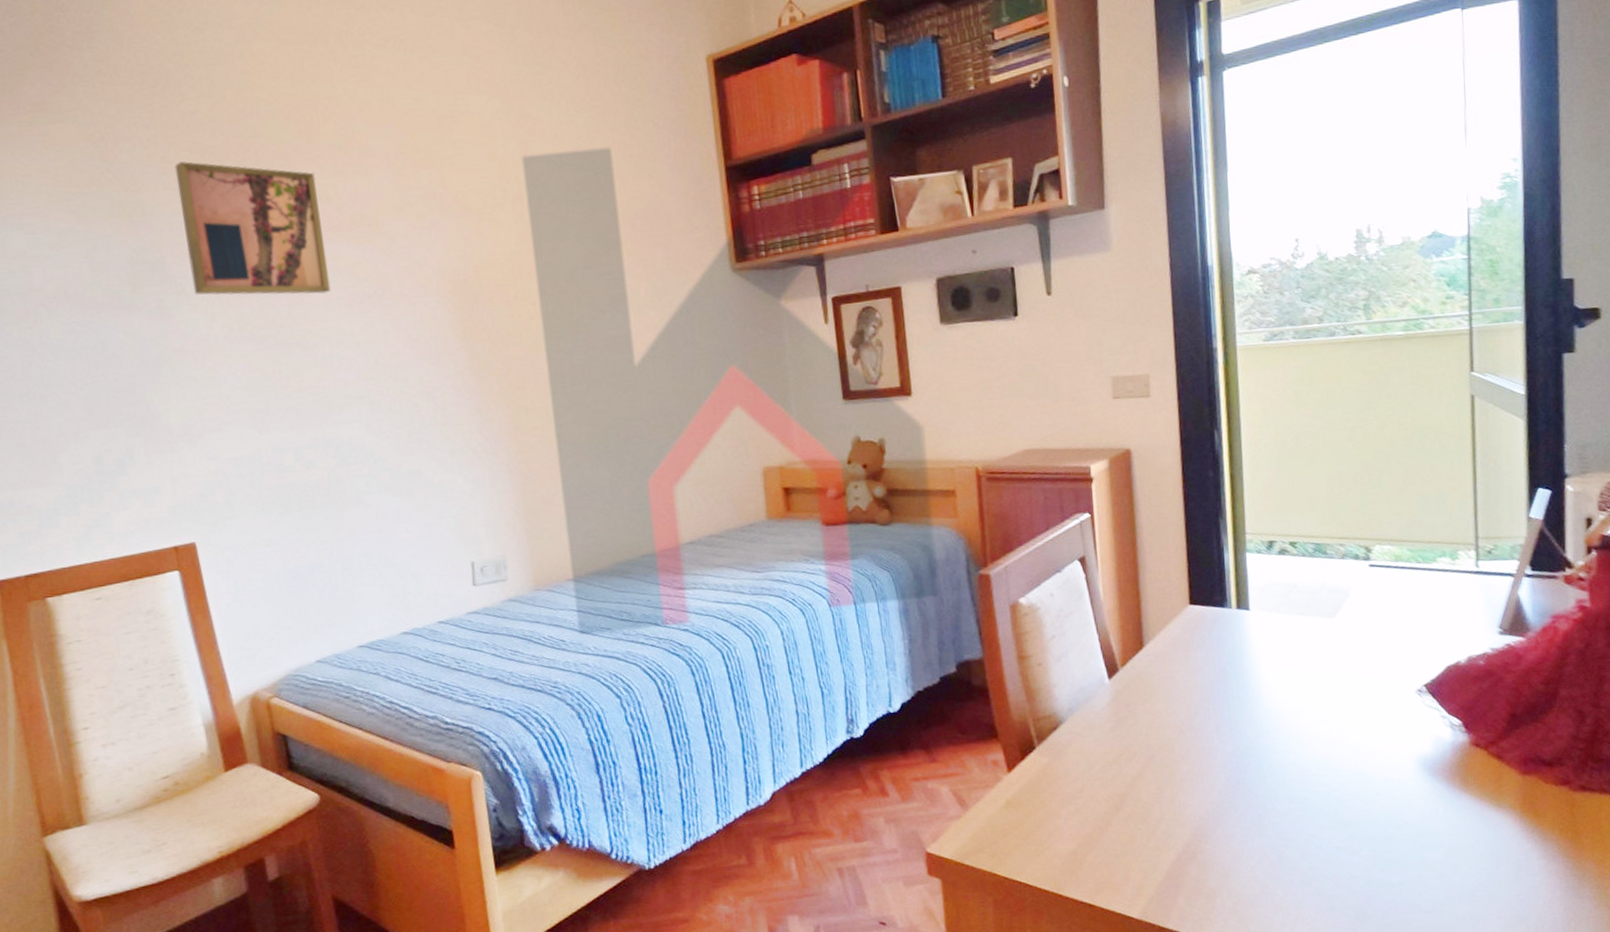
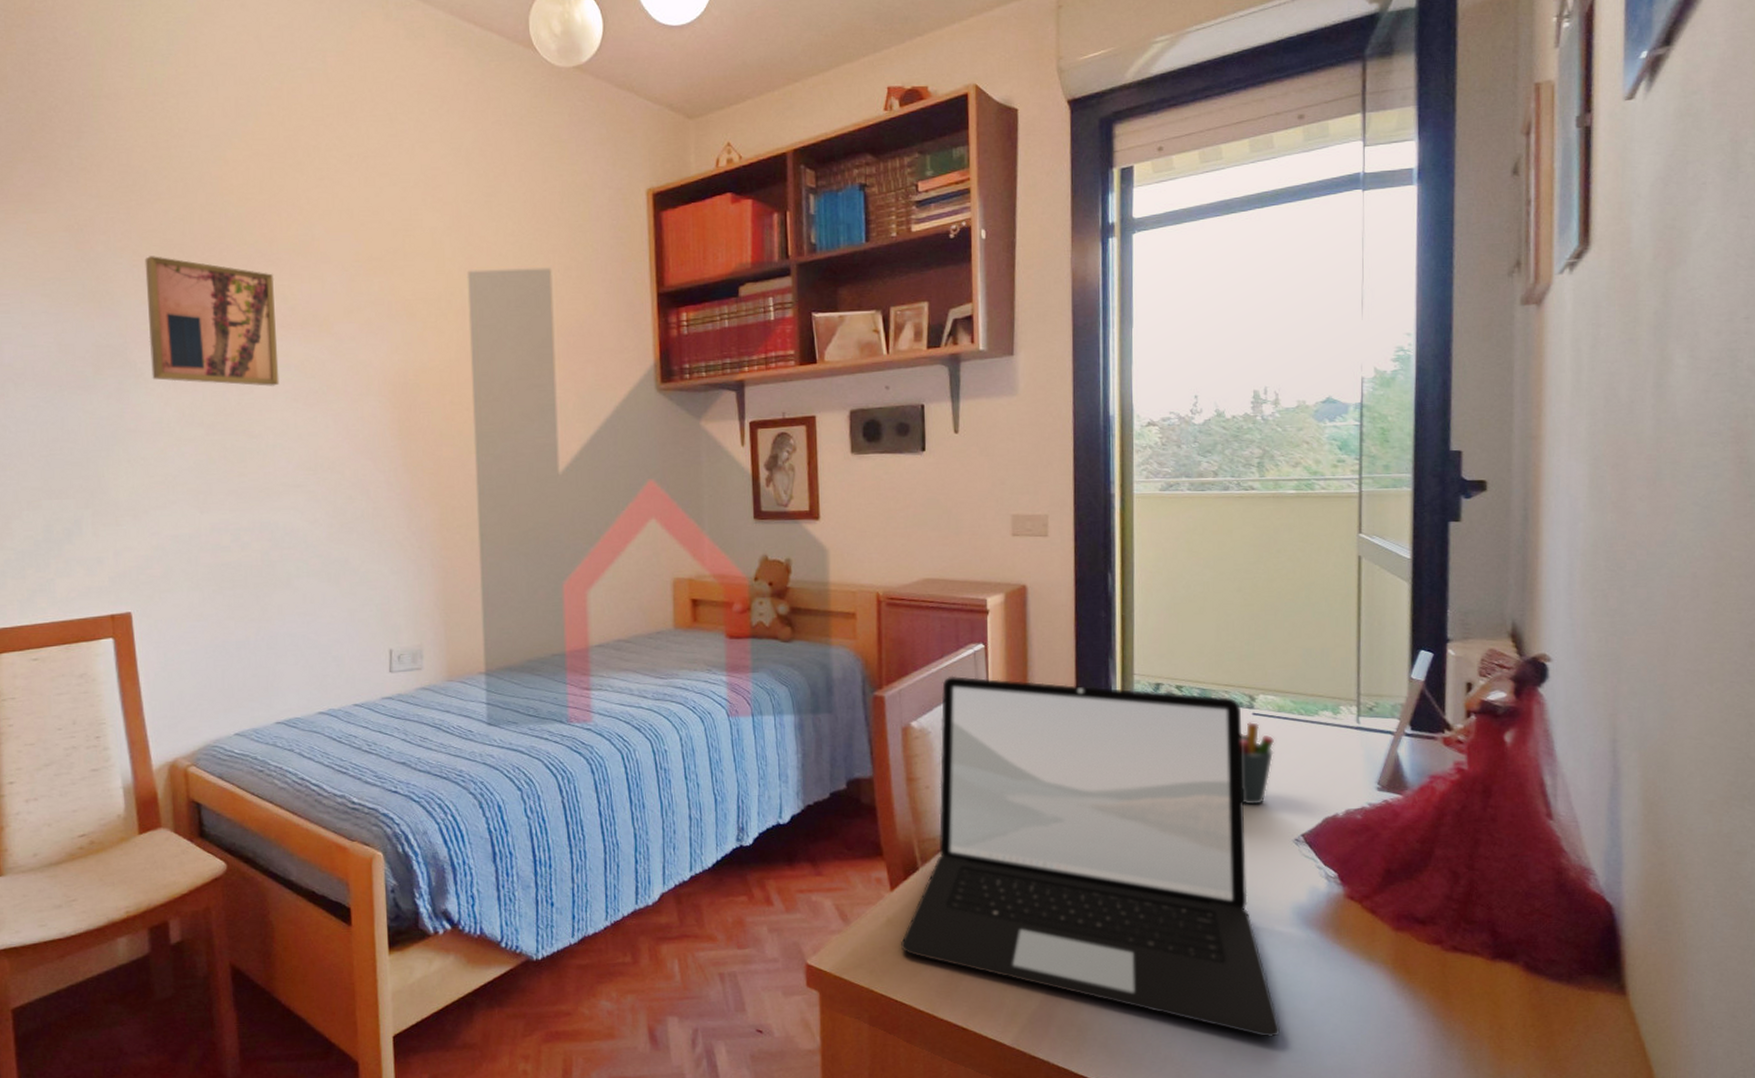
laptop: none [1020,548,1410,891] -> present [900,675,1280,1037]
pen holder: none [1357,573,1394,659] -> present [1240,721,1275,805]

